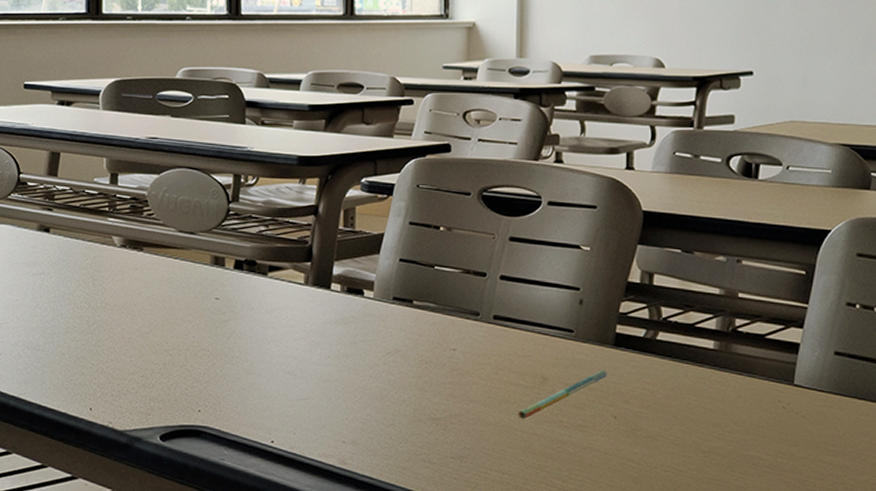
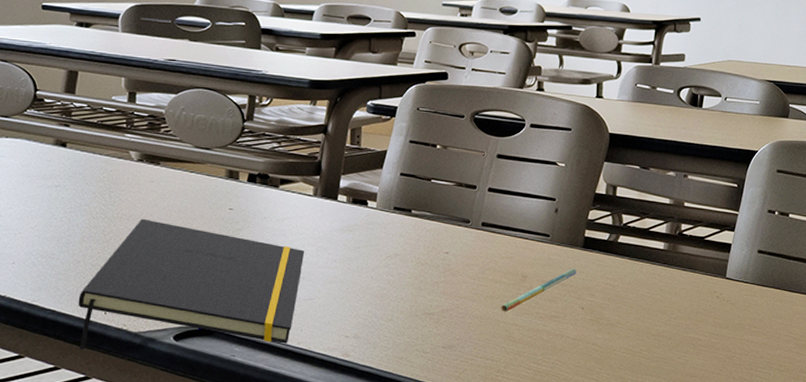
notepad: none [63,308,297,448] -> present [78,219,305,349]

